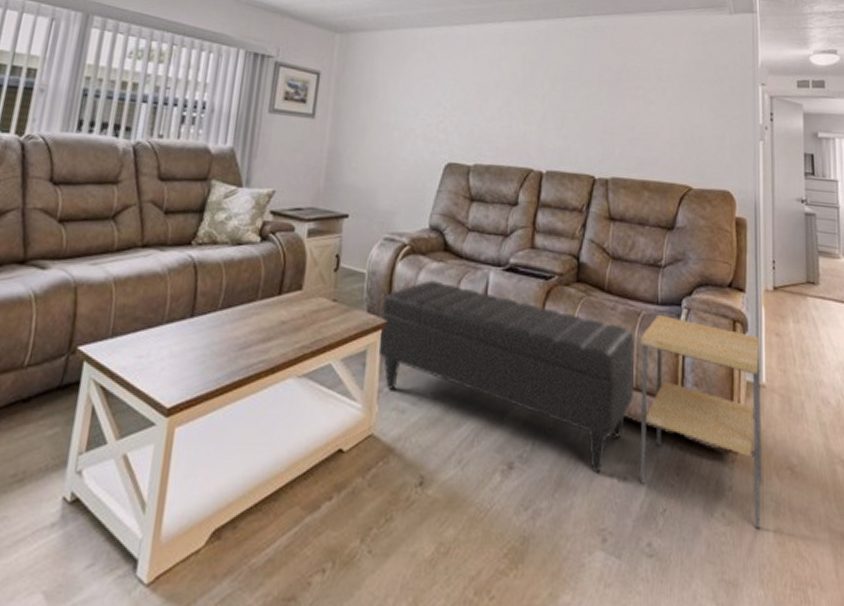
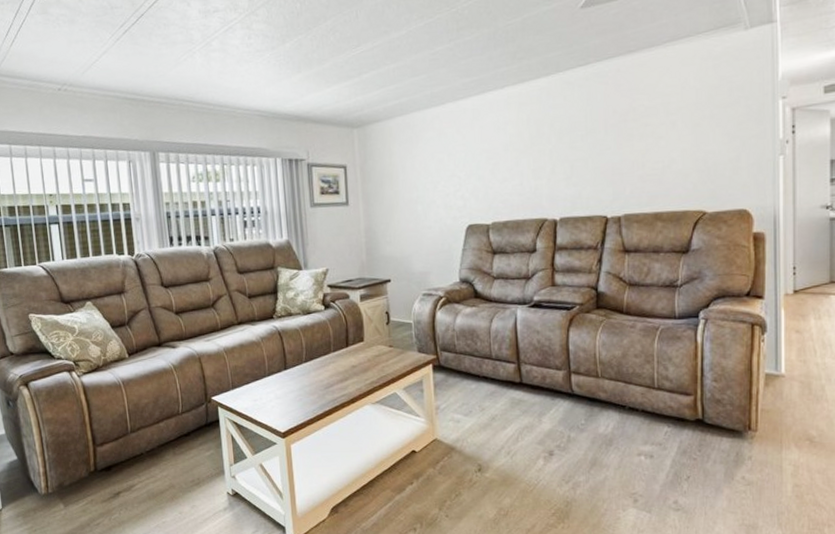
ottoman: present [378,280,634,473] -> none [429,322,655,454]
side table: present [640,314,762,529] -> none [660,326,780,487]

